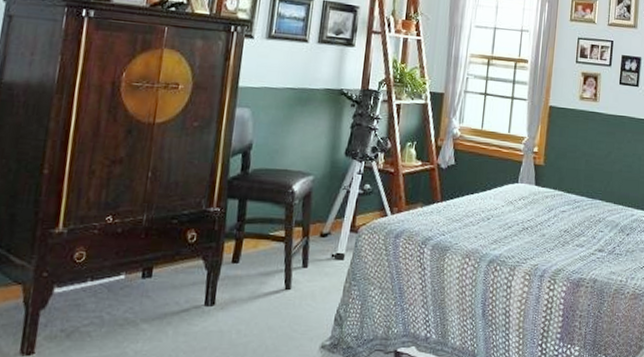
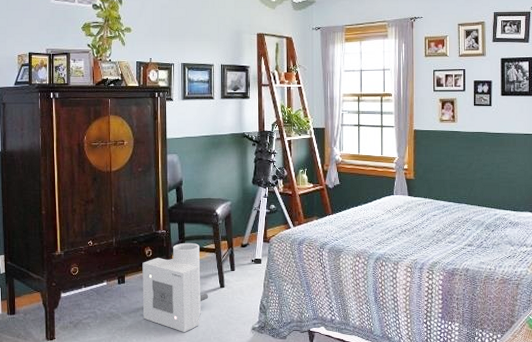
air purifier: none [172,226,267,349] -> present [142,242,208,332]

